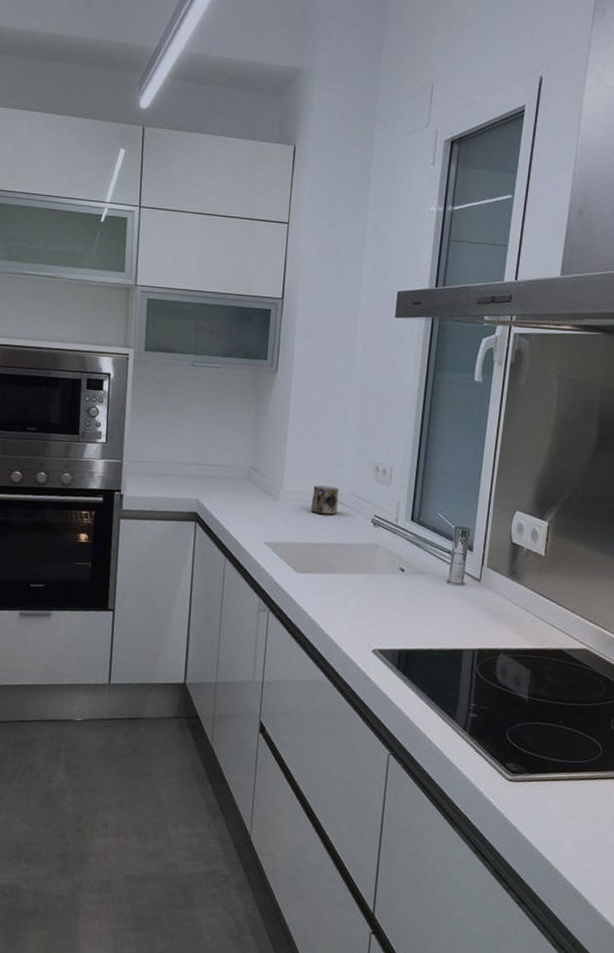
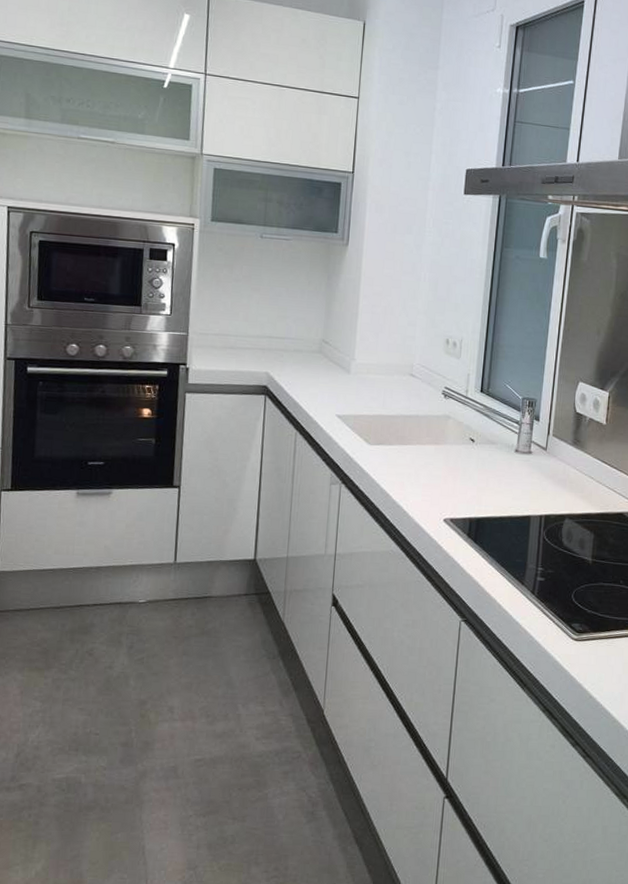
mug: present [310,485,339,516] -> none [382,358,410,388]

